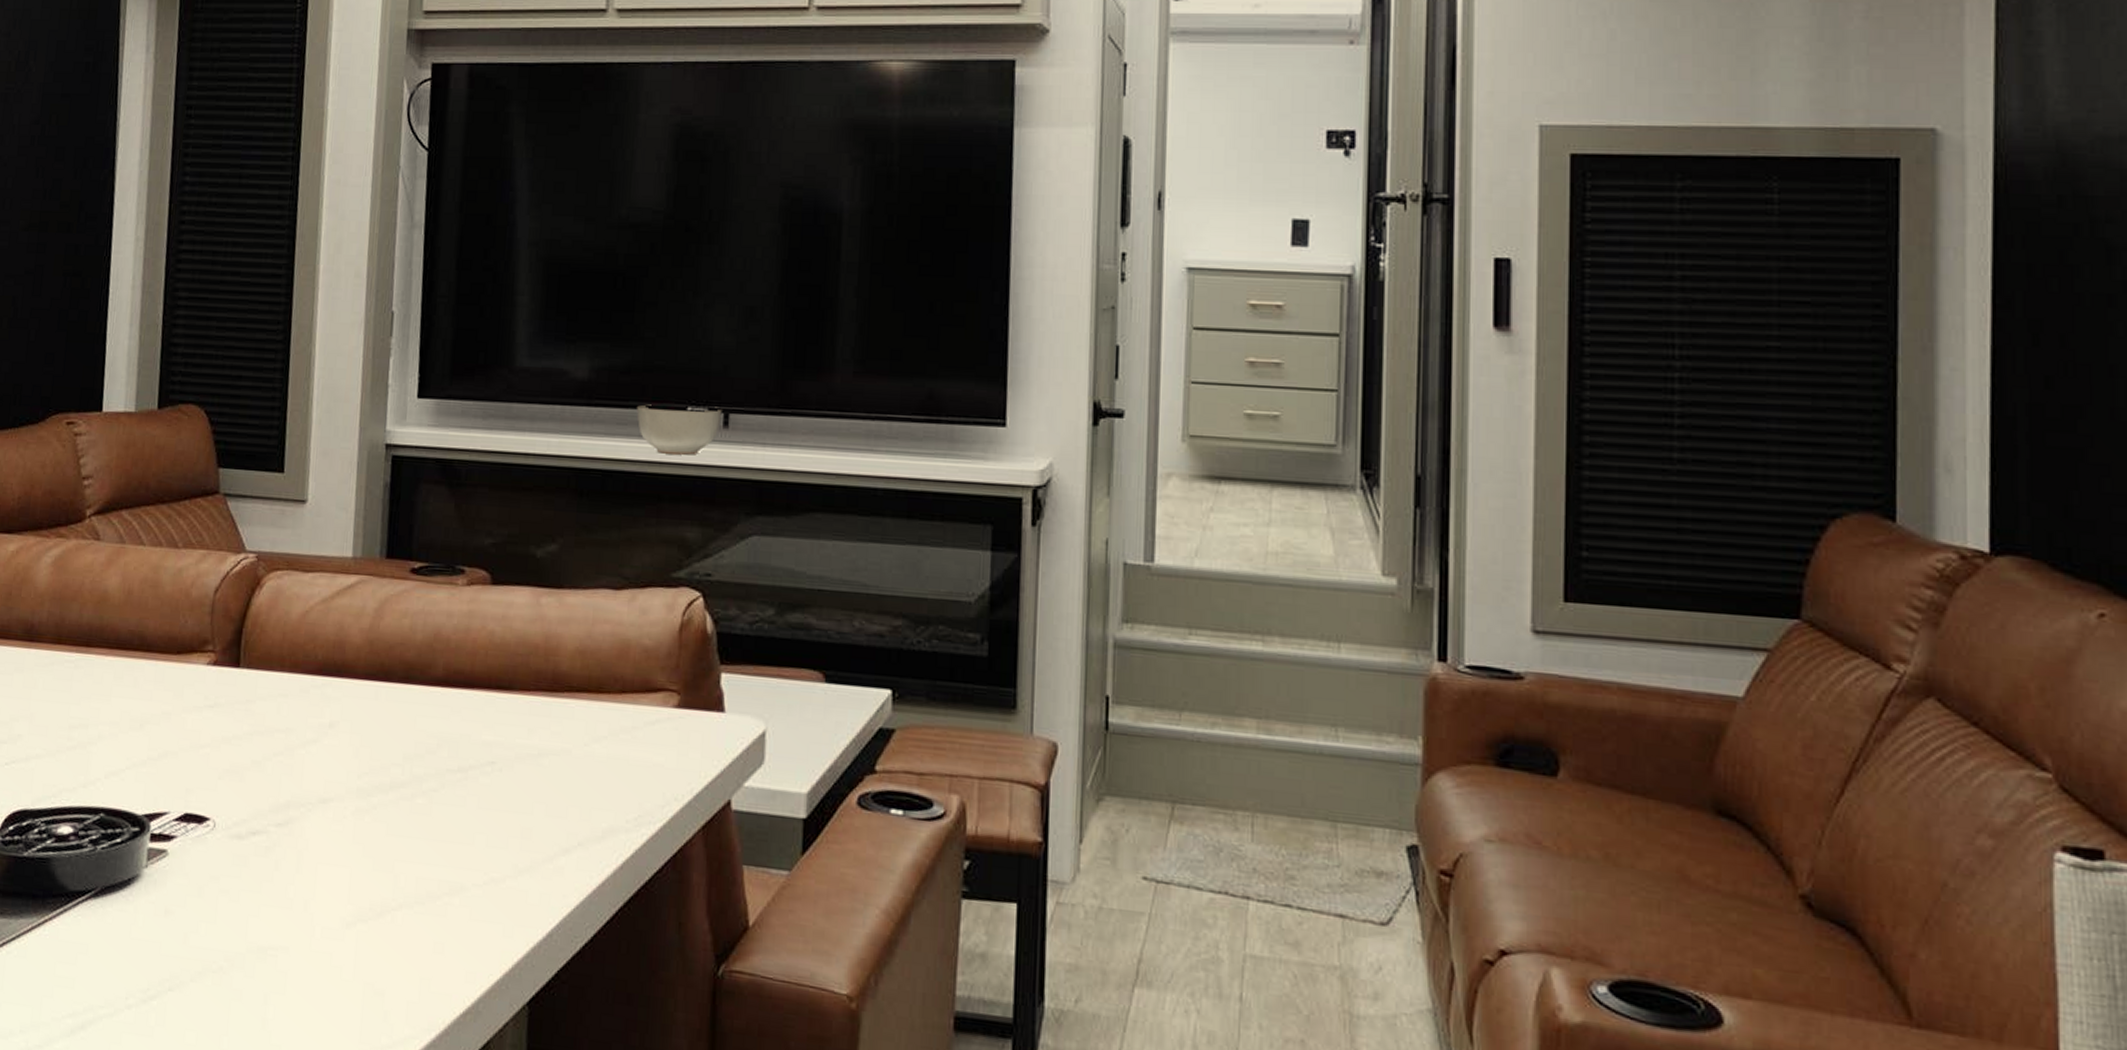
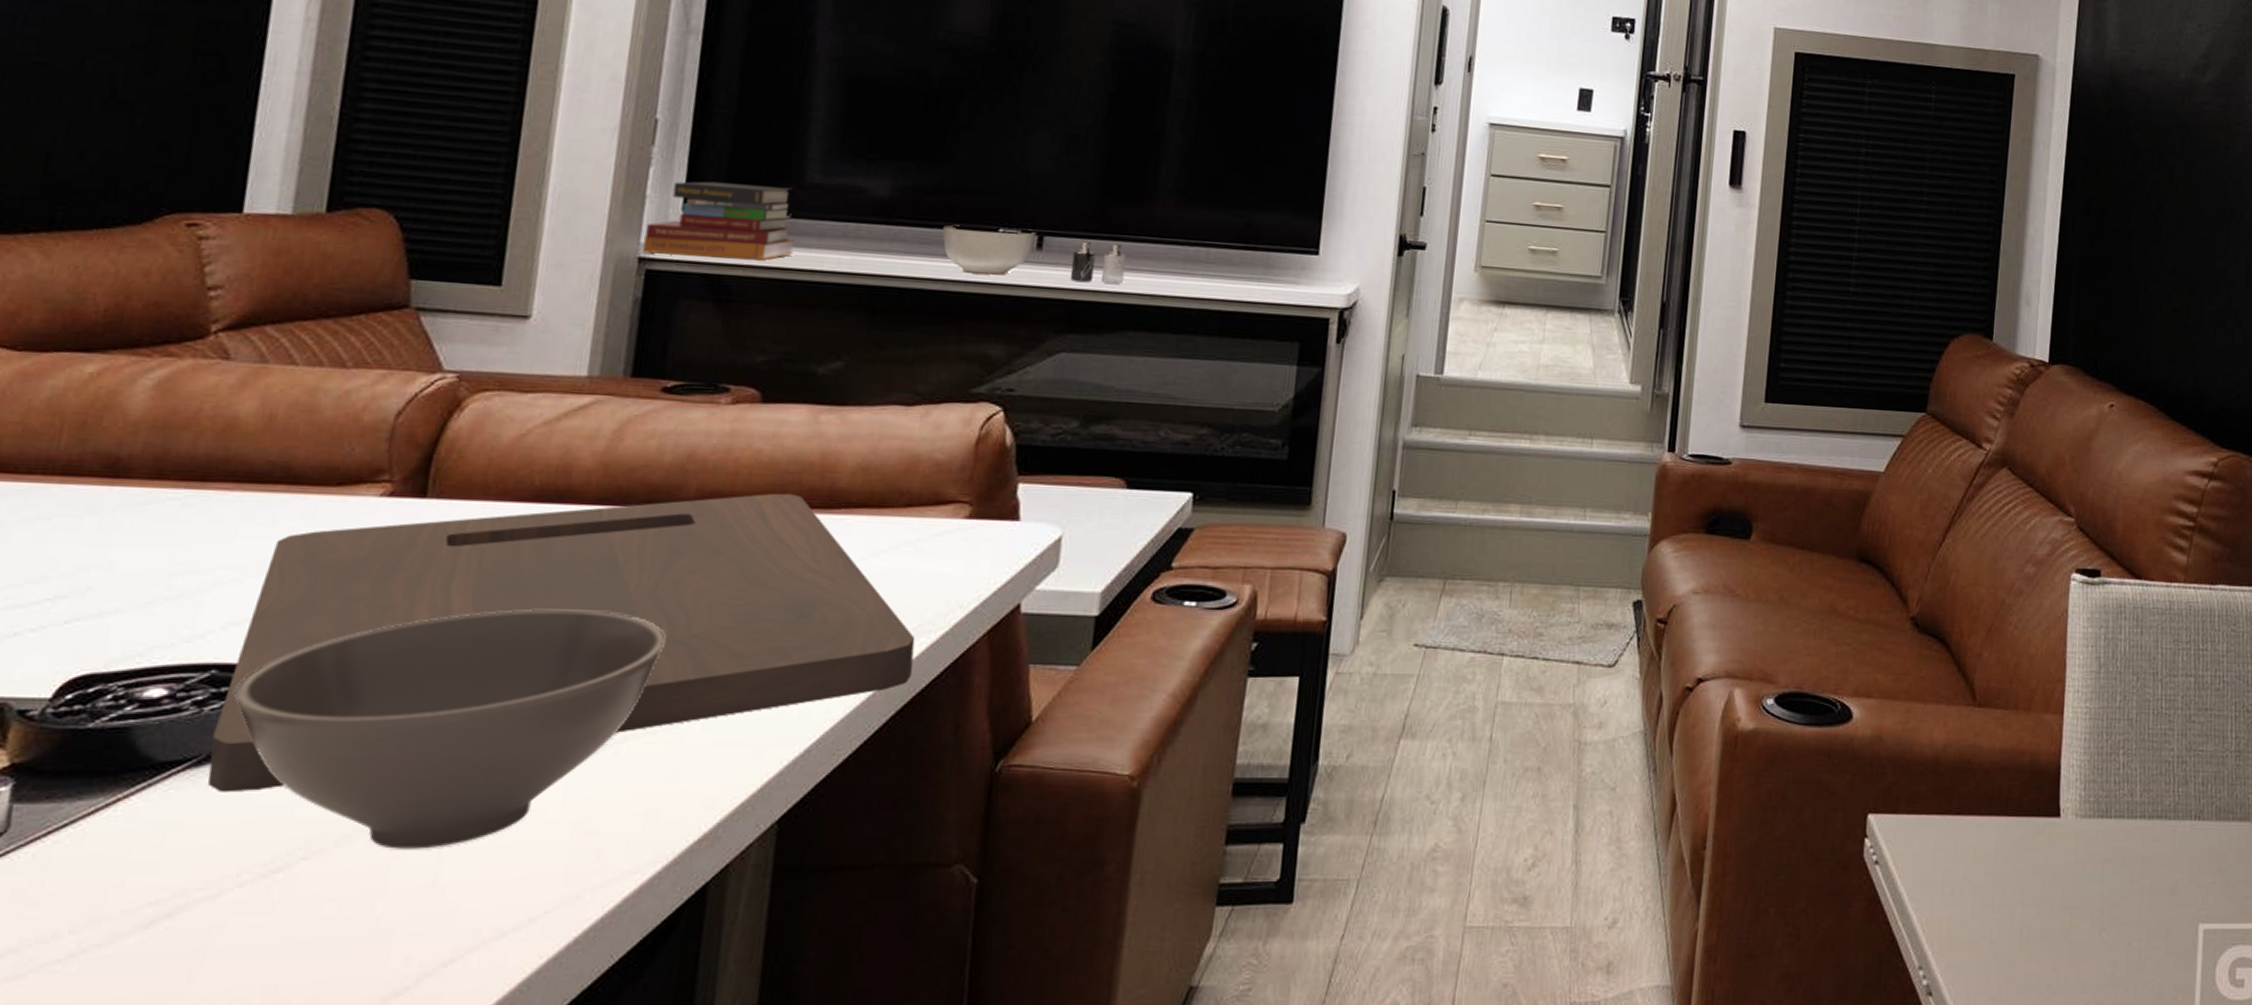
cutting board: none [102,674,637,924] -> present [208,493,916,793]
bowl: none [116,776,428,993] -> present [234,609,667,849]
books: none [388,369,510,445] -> present [642,181,794,260]
candle: none [756,418,809,463] -> present [1069,242,1127,284]

